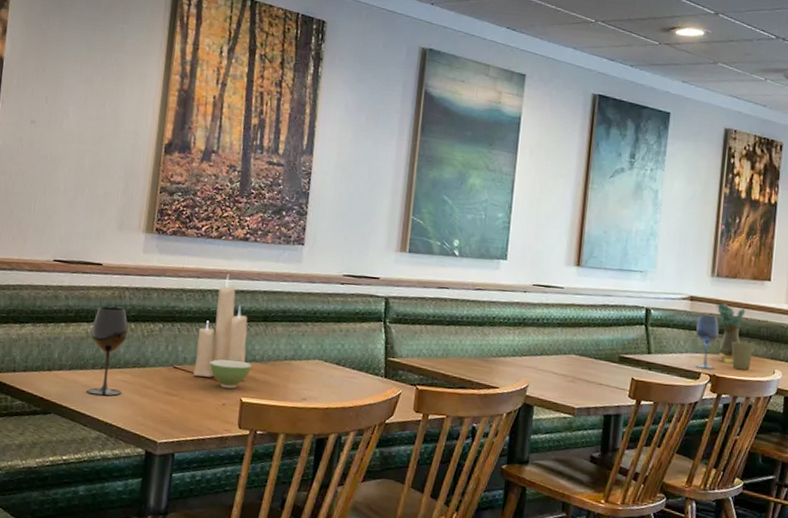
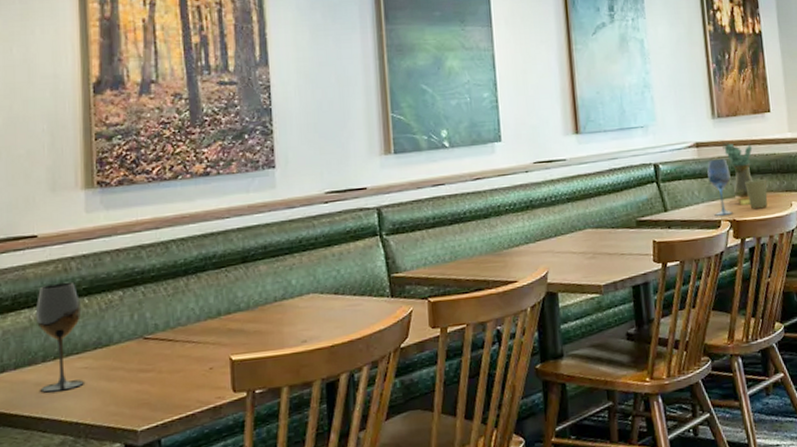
candle: present [193,274,248,377] -> none [167,217,229,344]
bowl: present [208,359,253,389] -> none [185,313,238,349]

